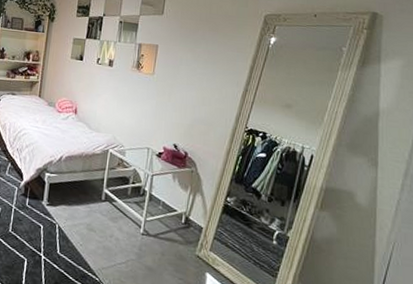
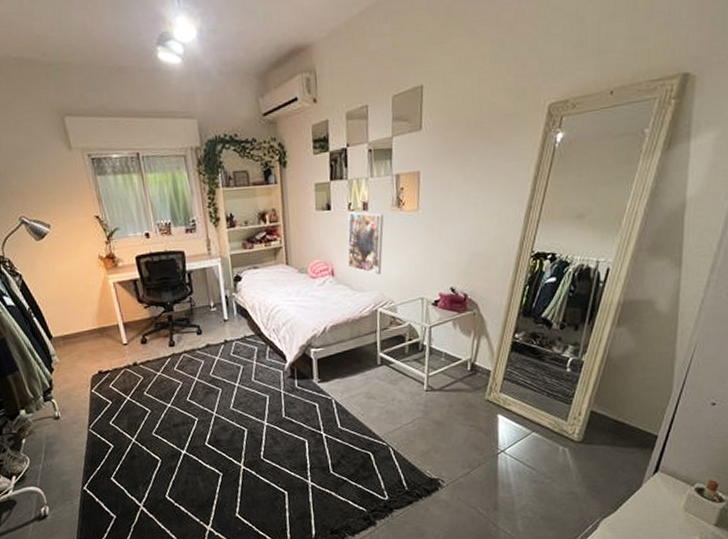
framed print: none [89,66,125,121] -> present [347,212,384,276]

